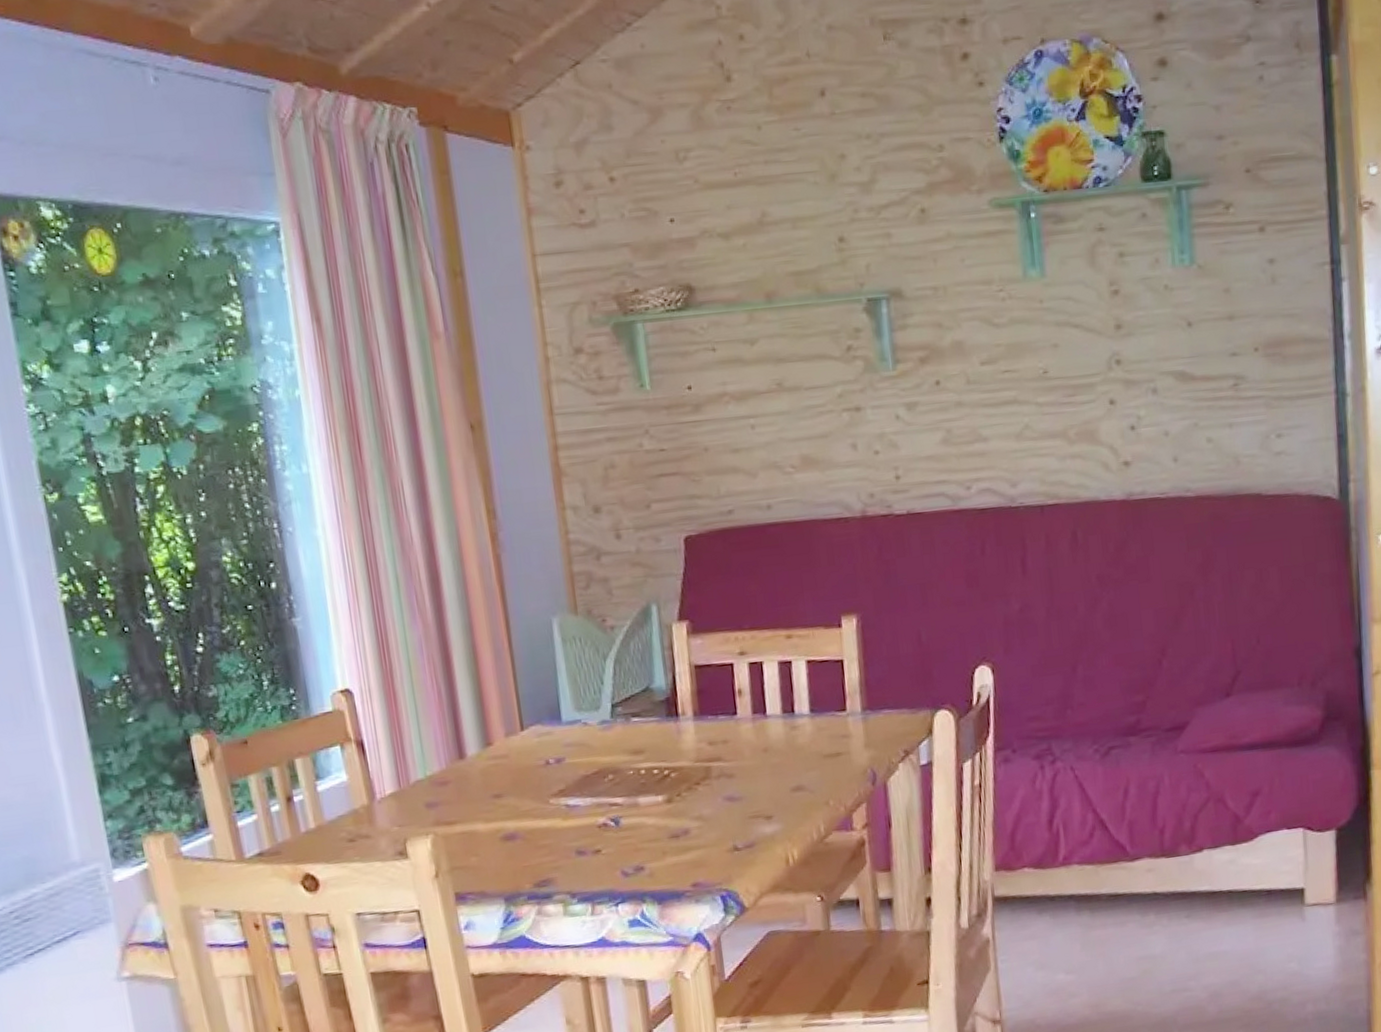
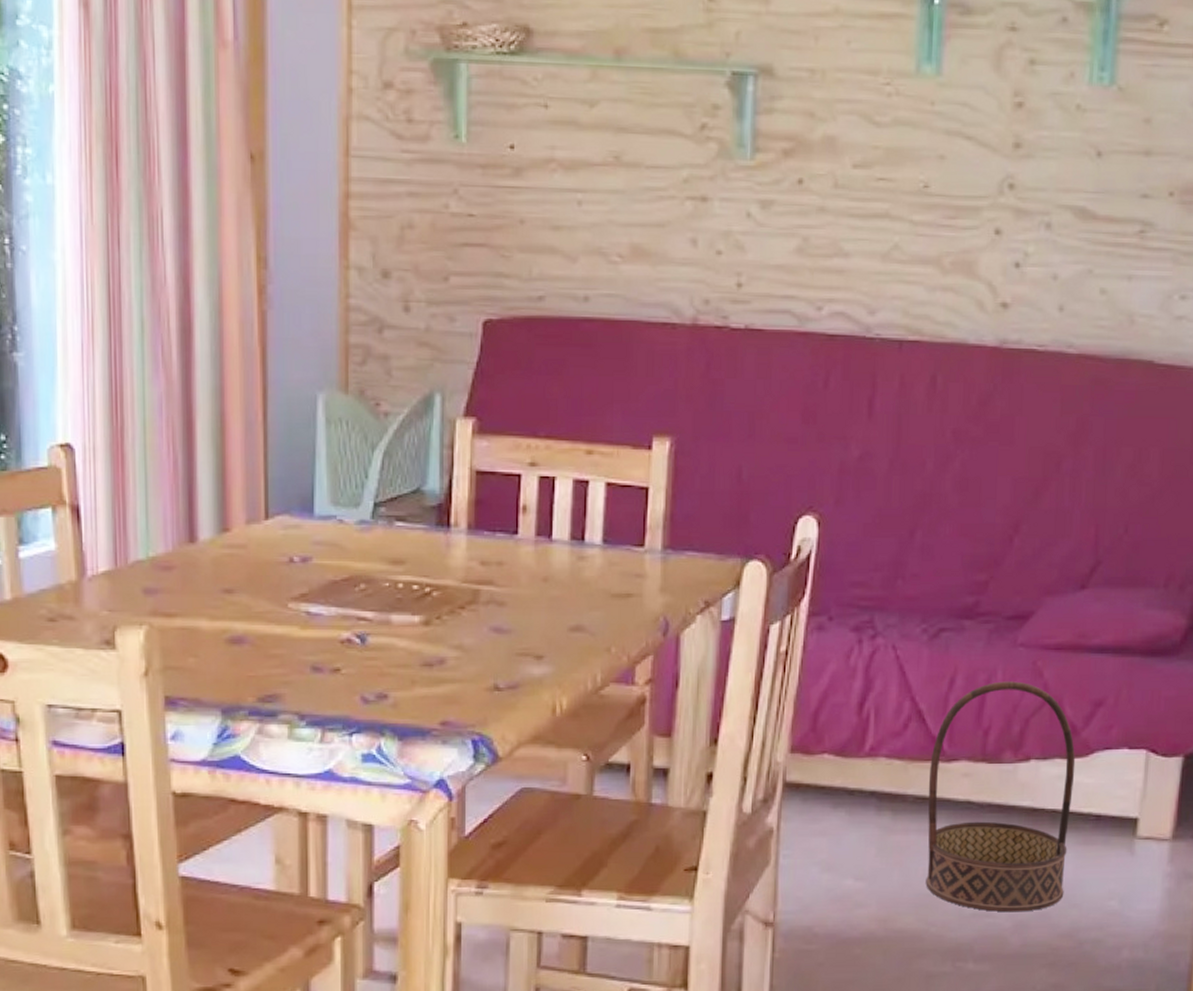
basket: none [1117,783,1249,986] -> present [926,681,1076,913]

